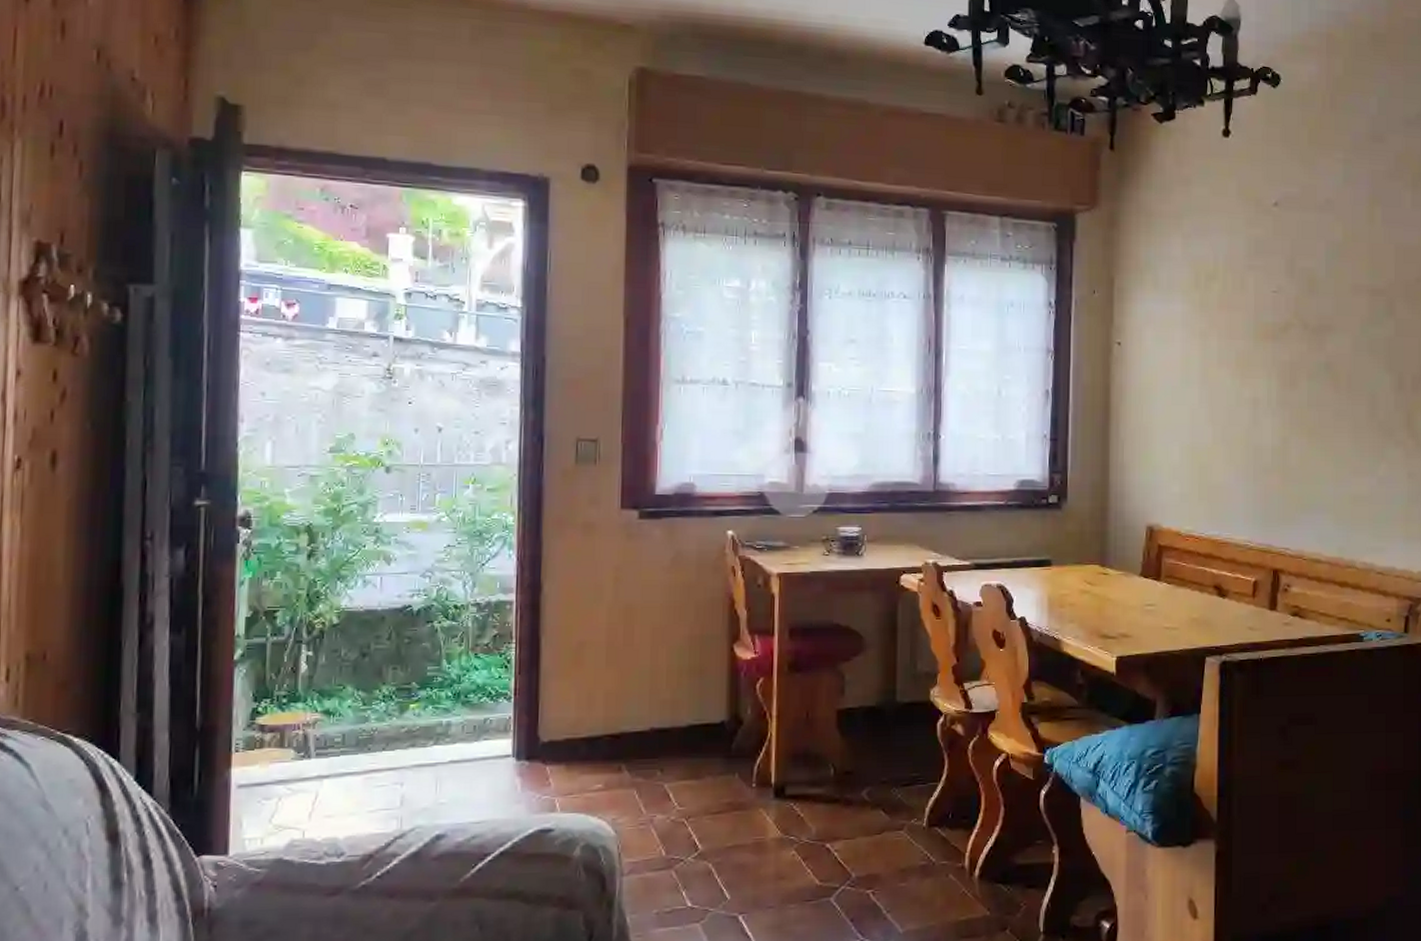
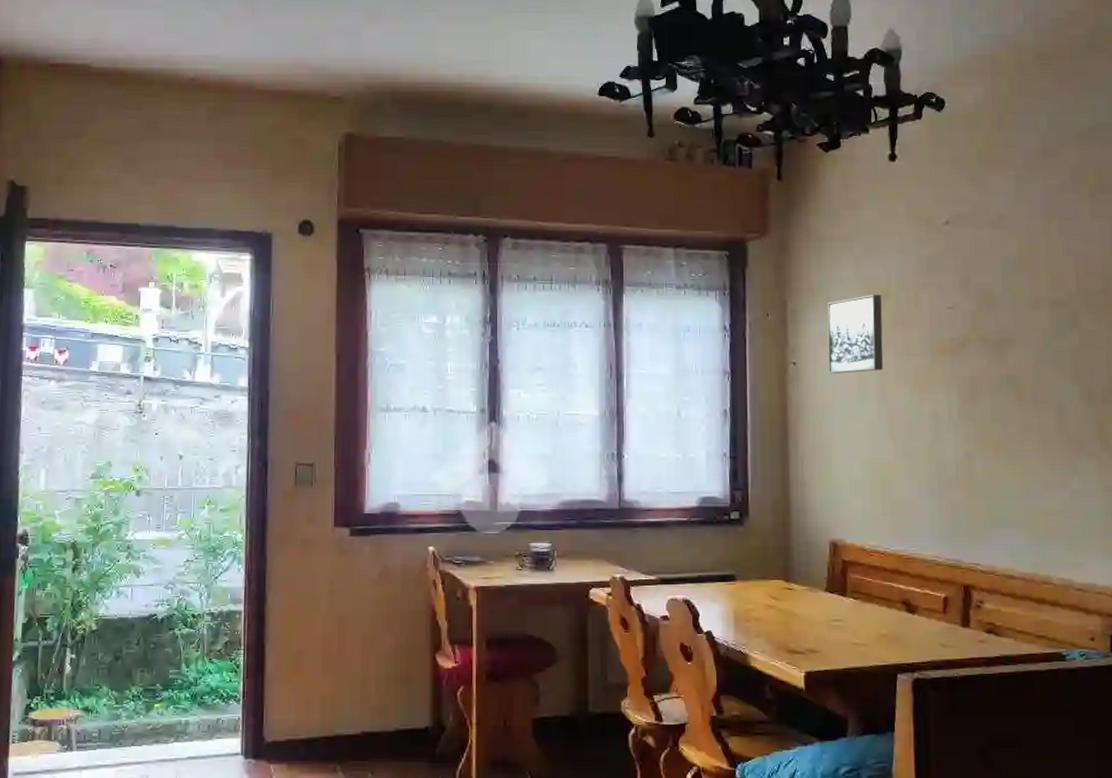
wall art: none [1153,274,1209,356] -> present [827,294,884,374]

